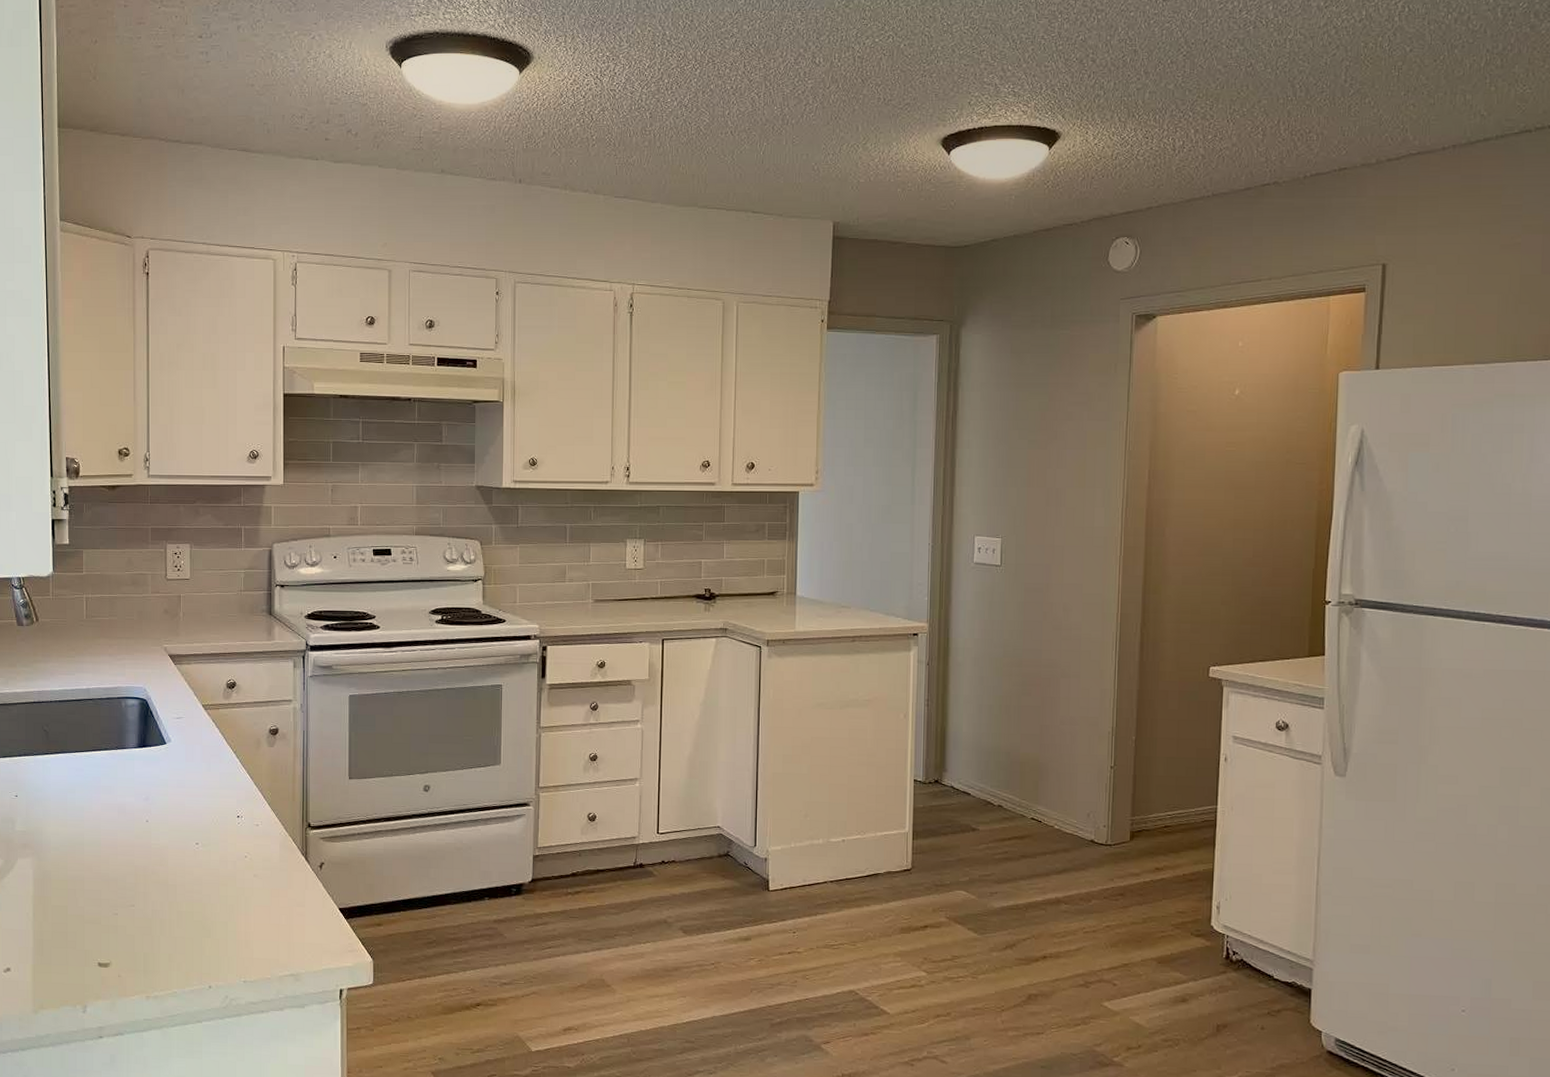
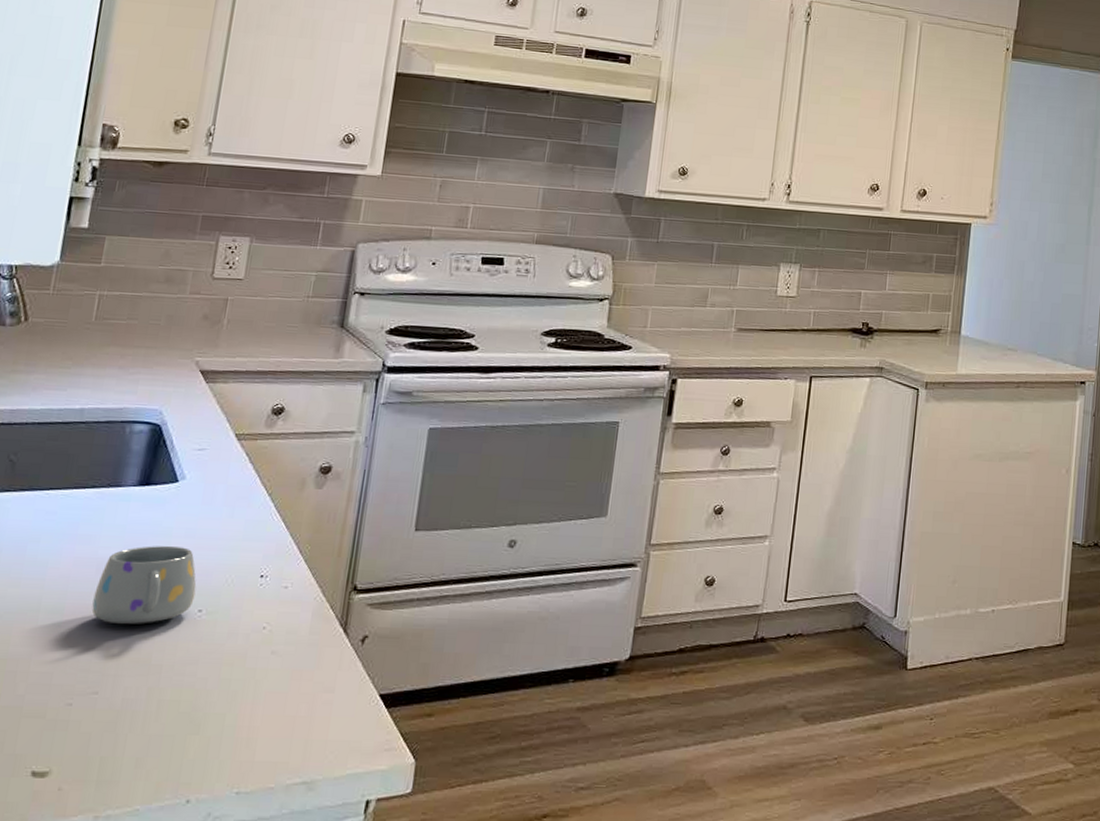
mug: none [120,794,192,855] -> present [91,546,197,625]

